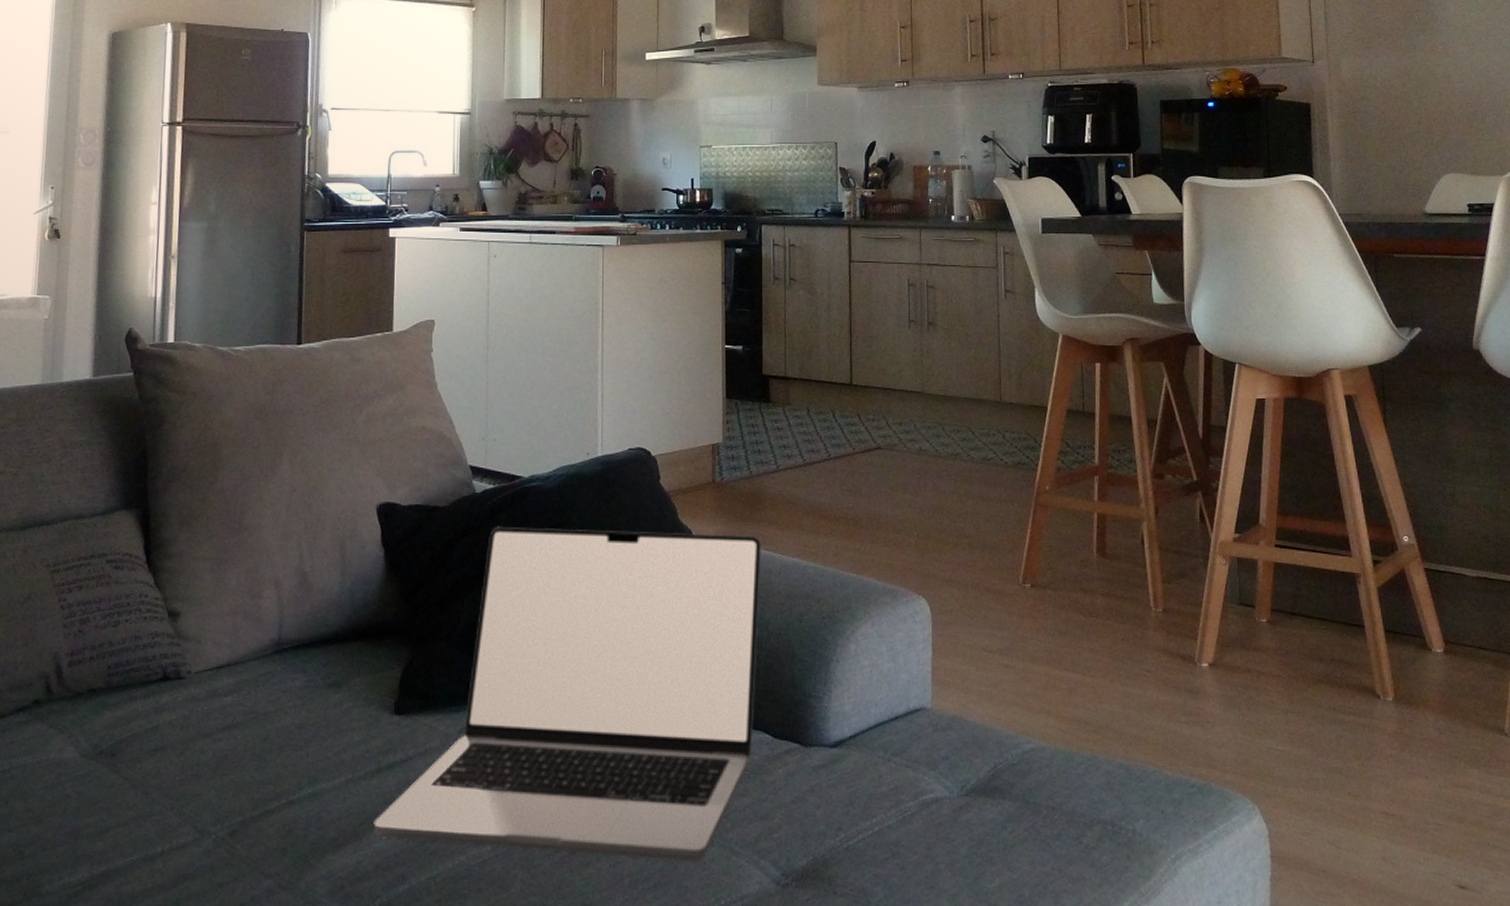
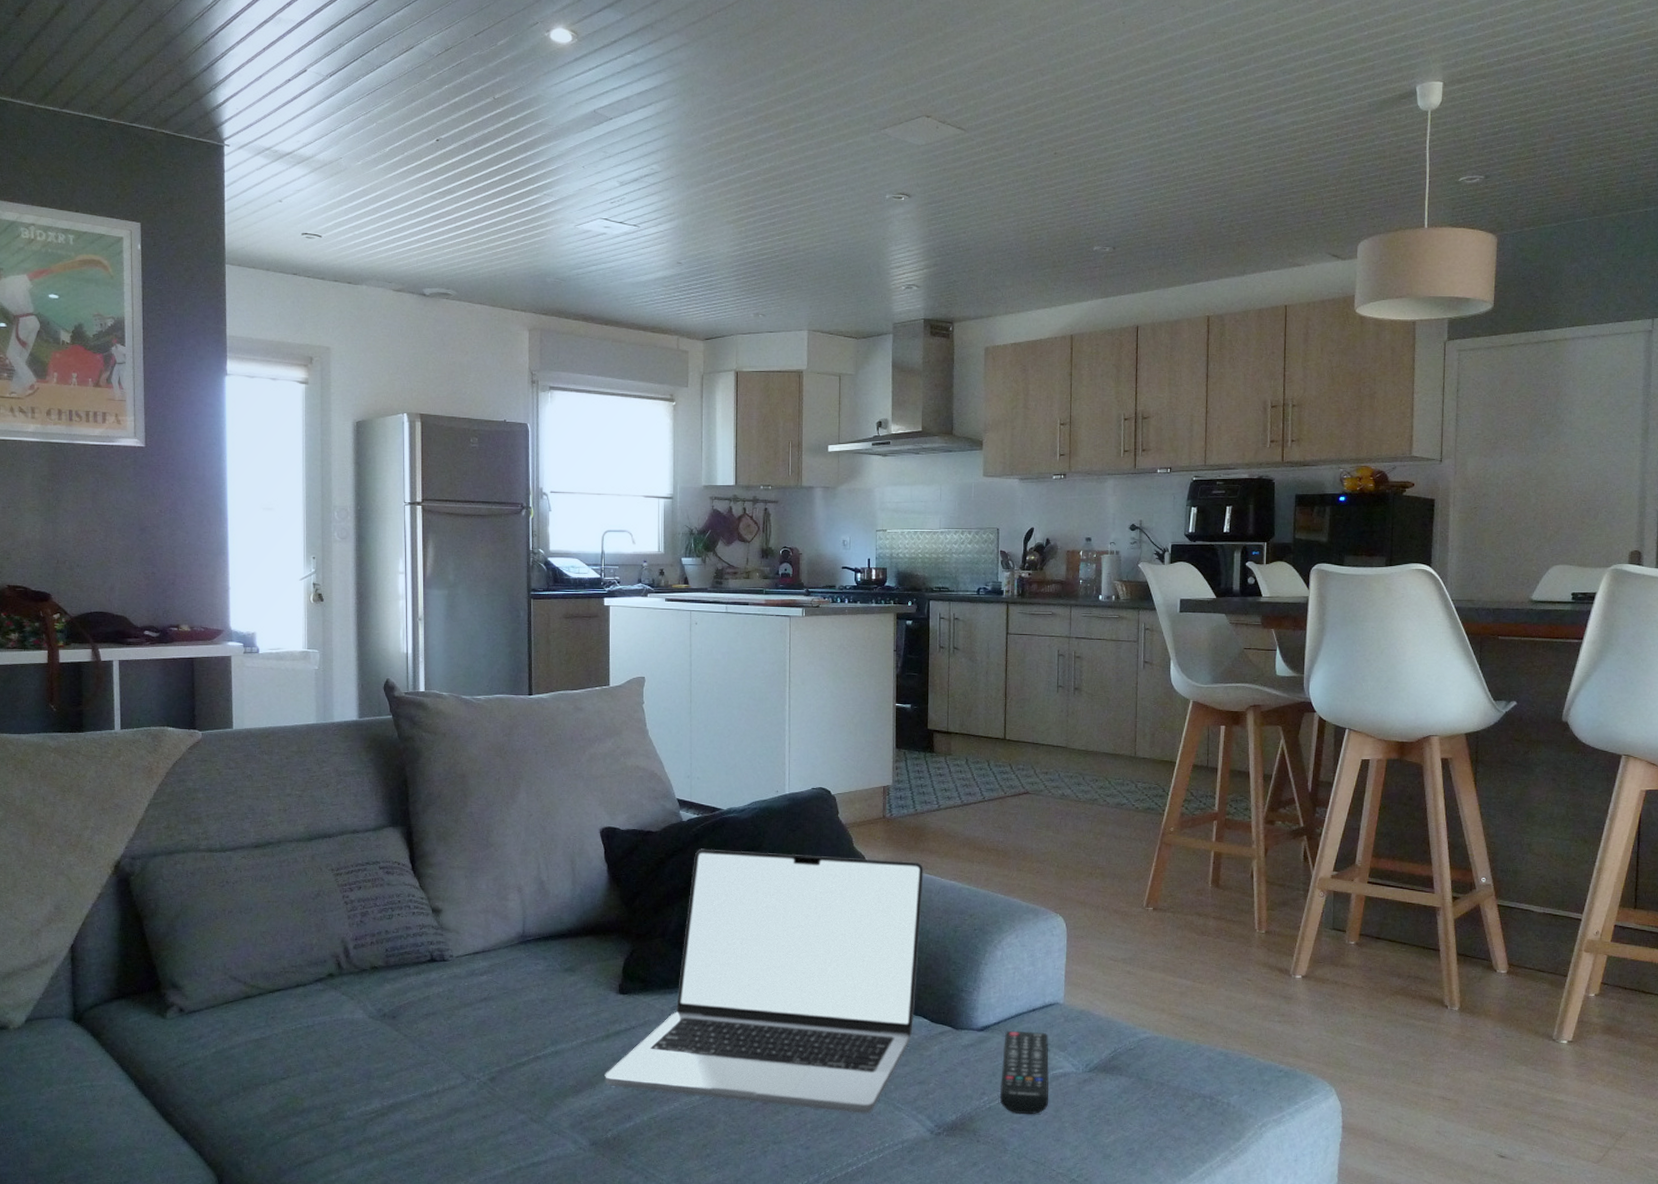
remote control: none [858,745,918,855] -> present [999,1030,1049,1115]

